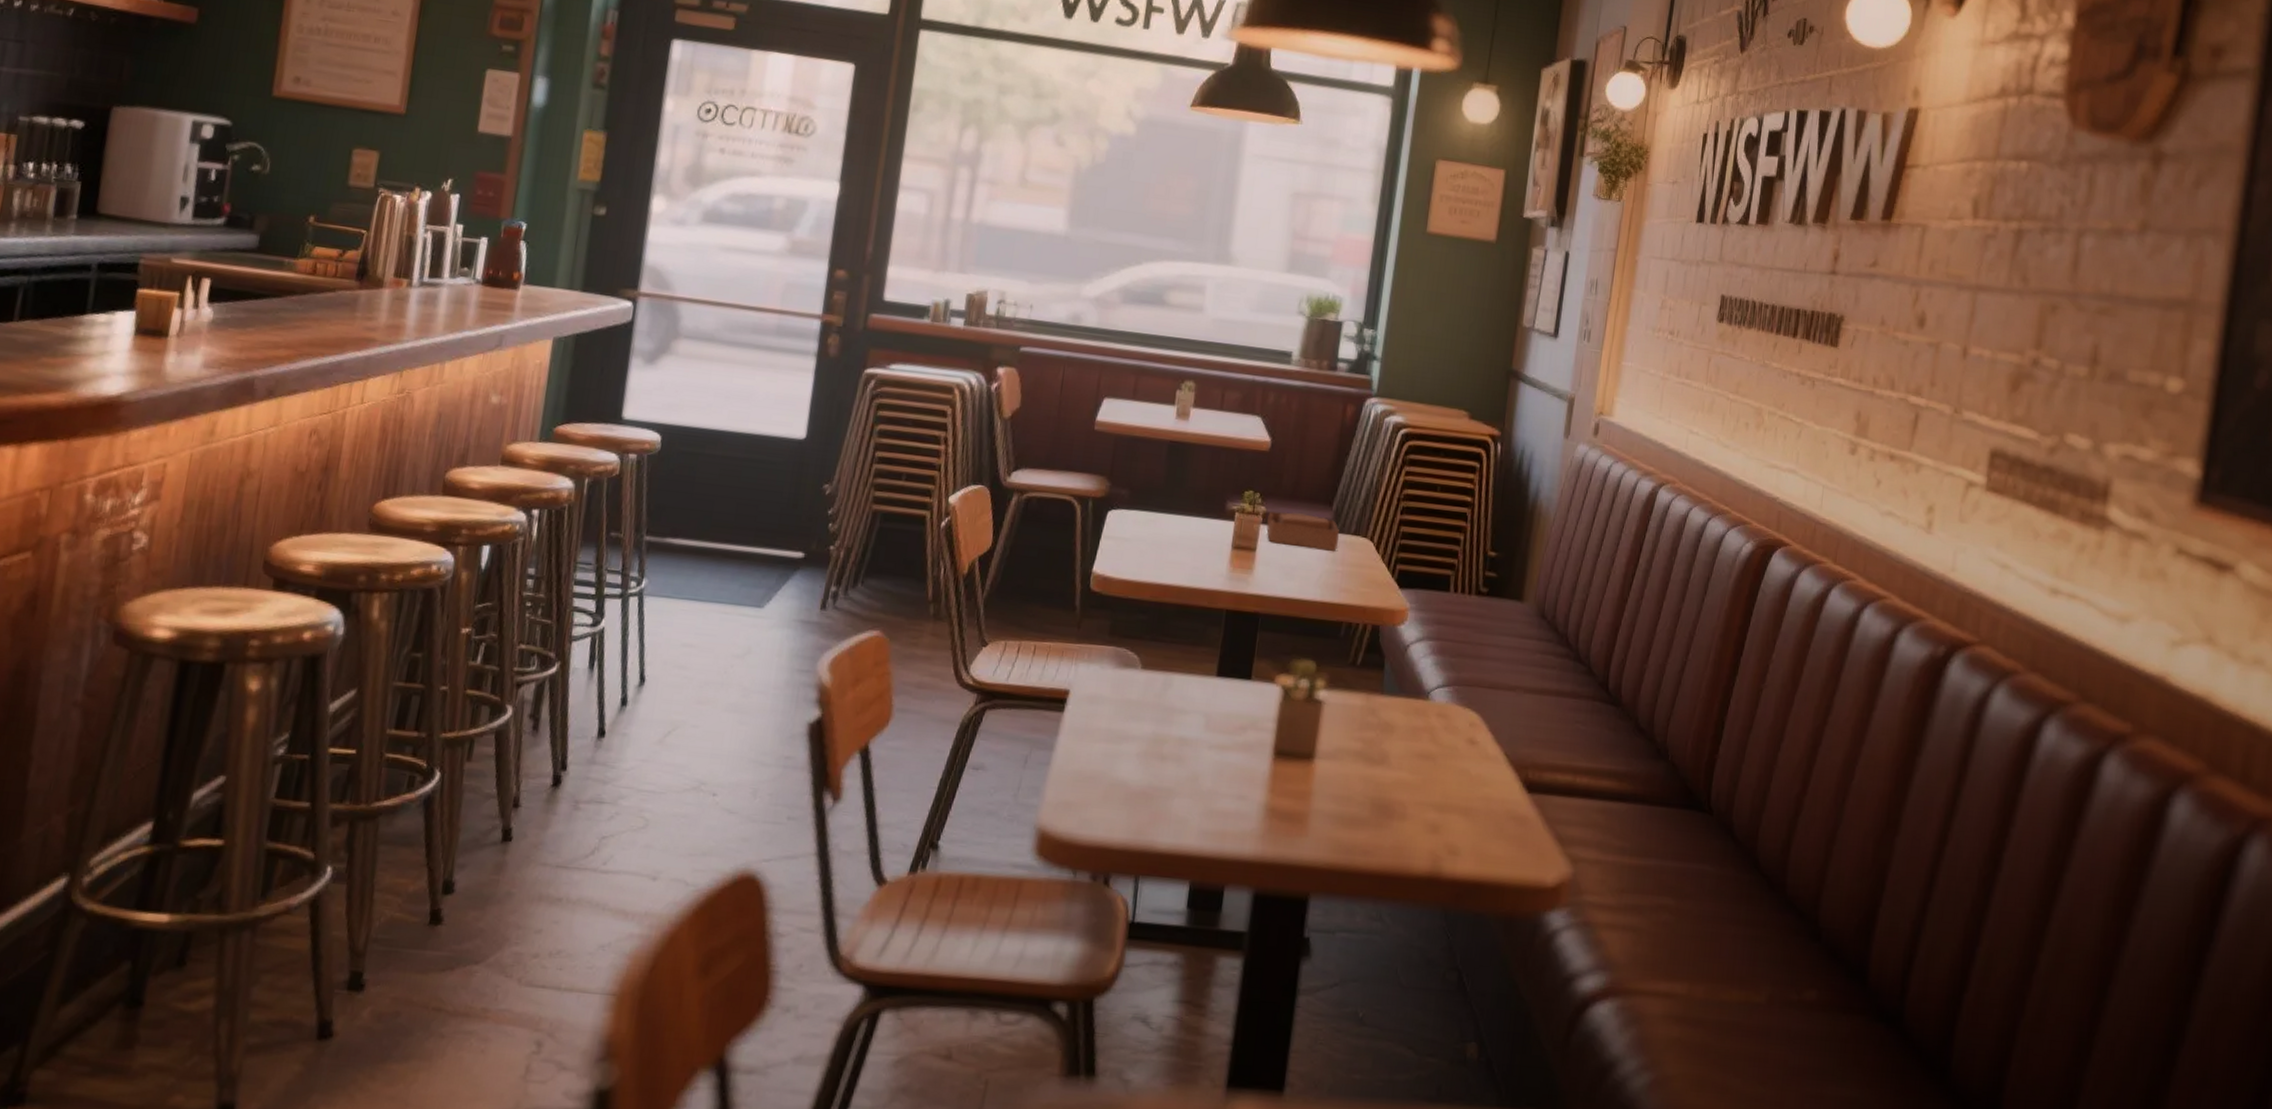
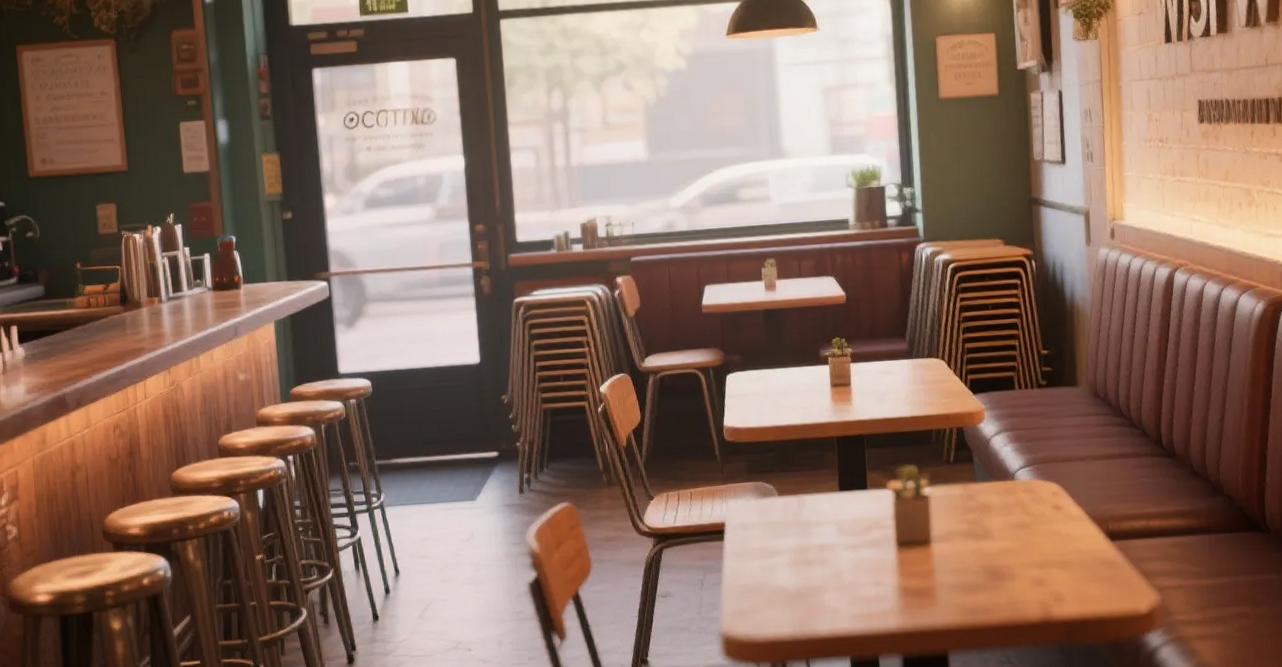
napkin holder: present [1266,511,1339,551] -> none [855,348,916,377]

